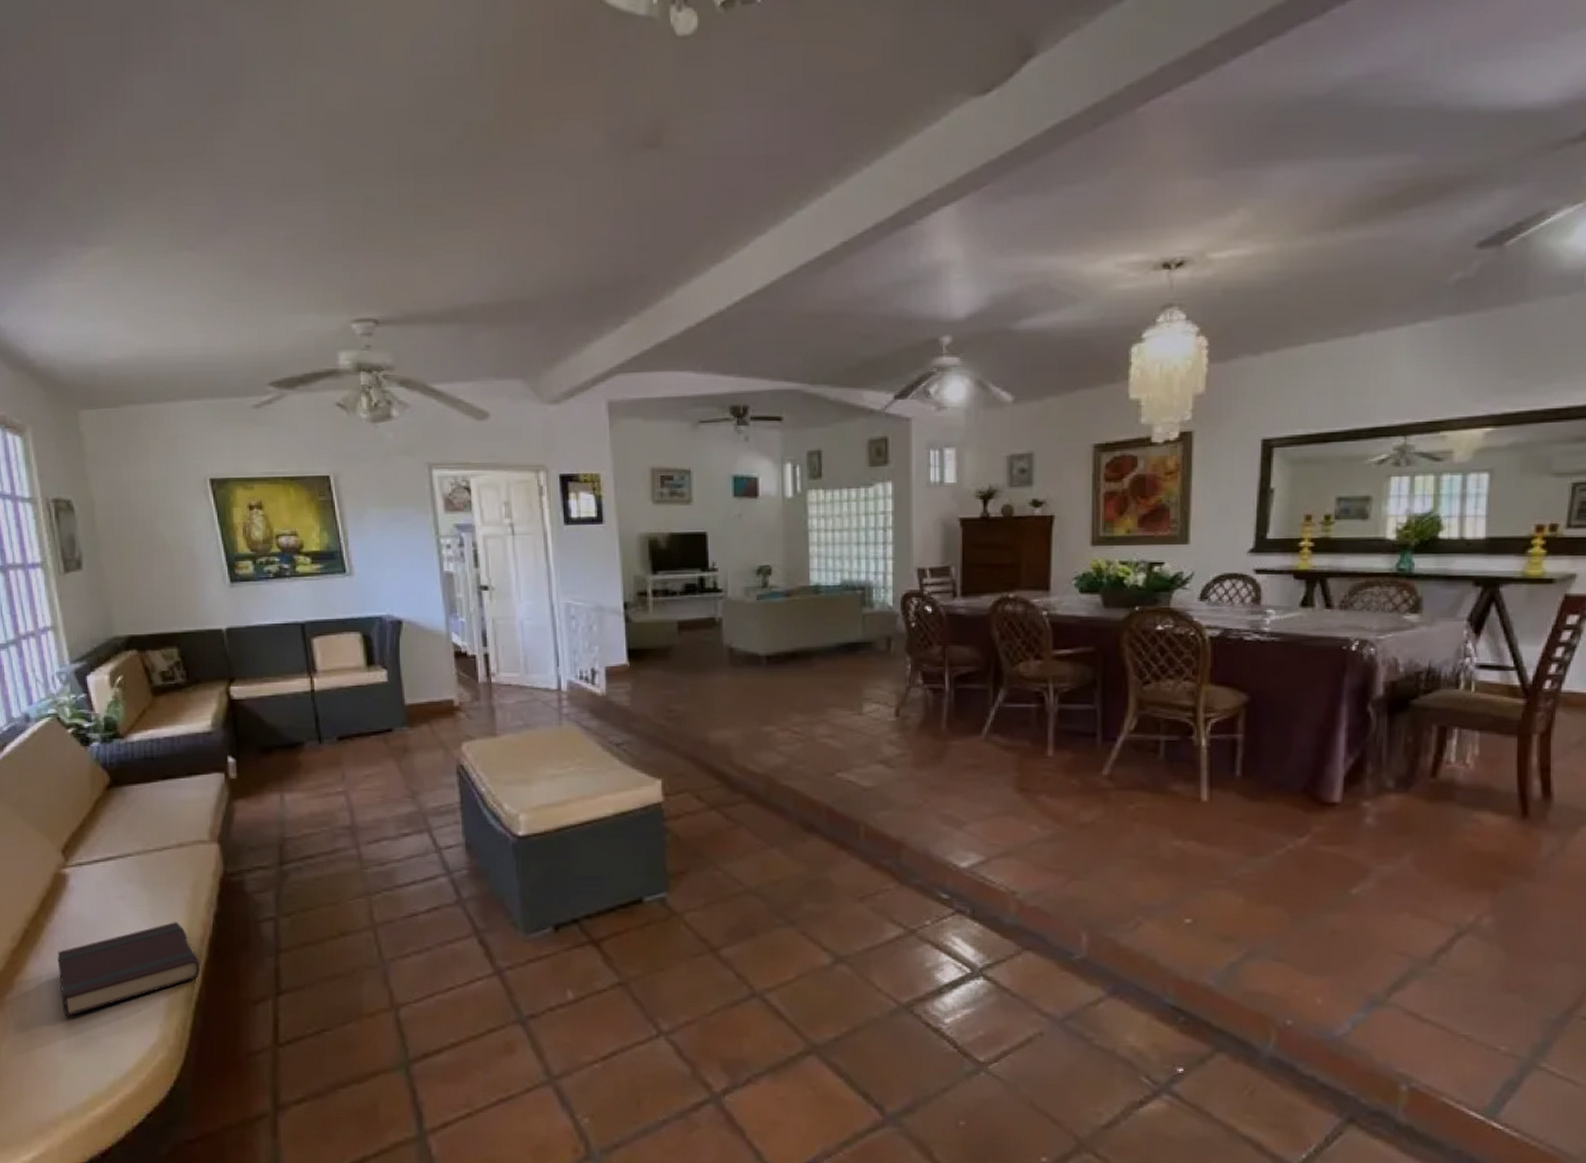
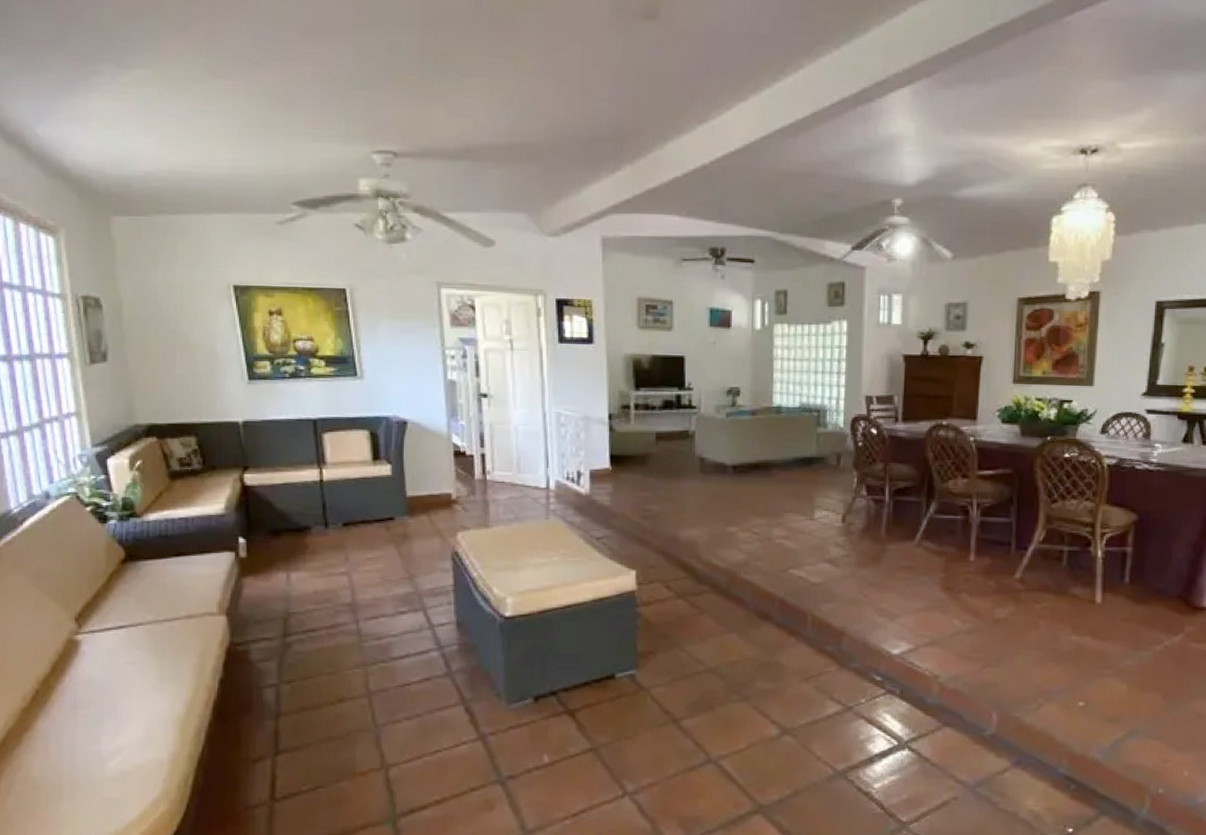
book: present [57,921,199,1017] -> none [66,685,203,772]

